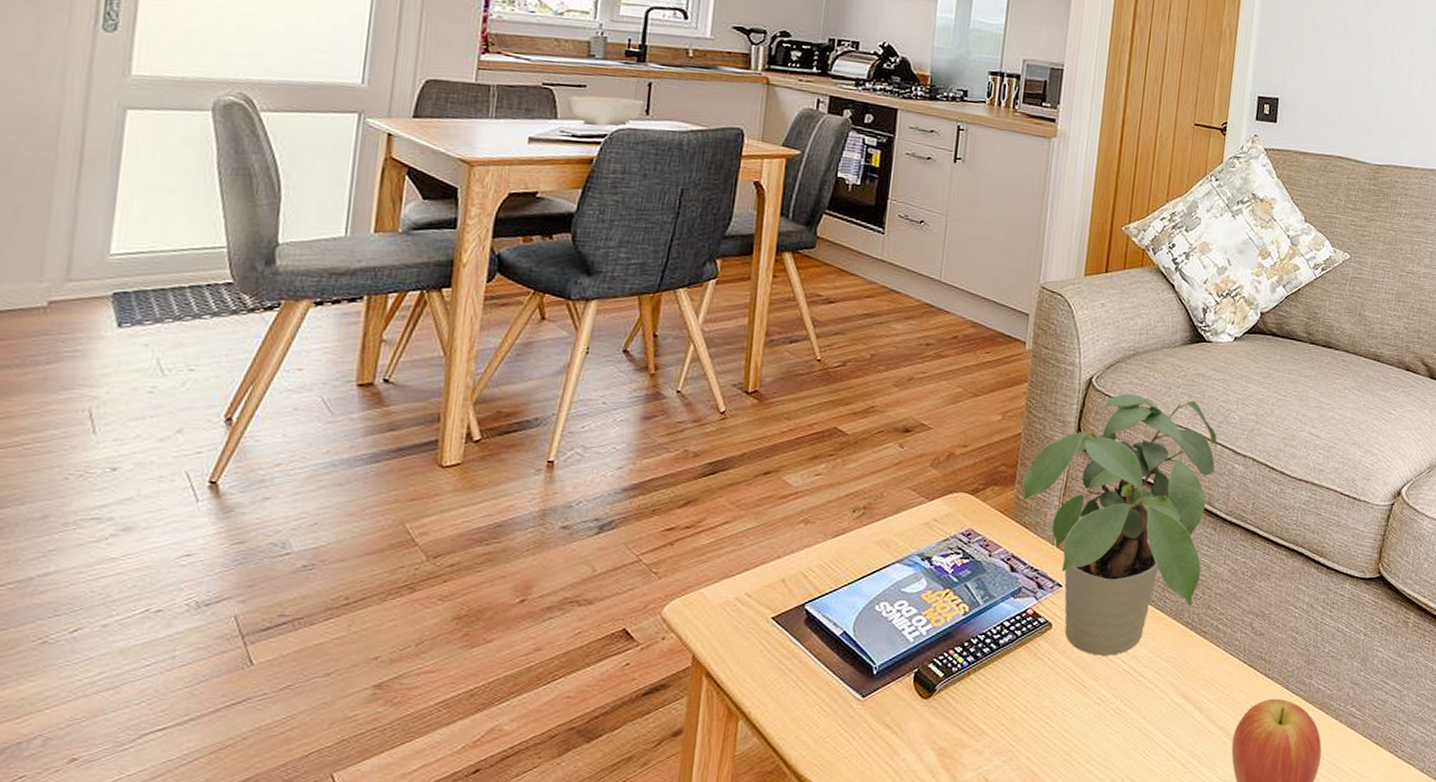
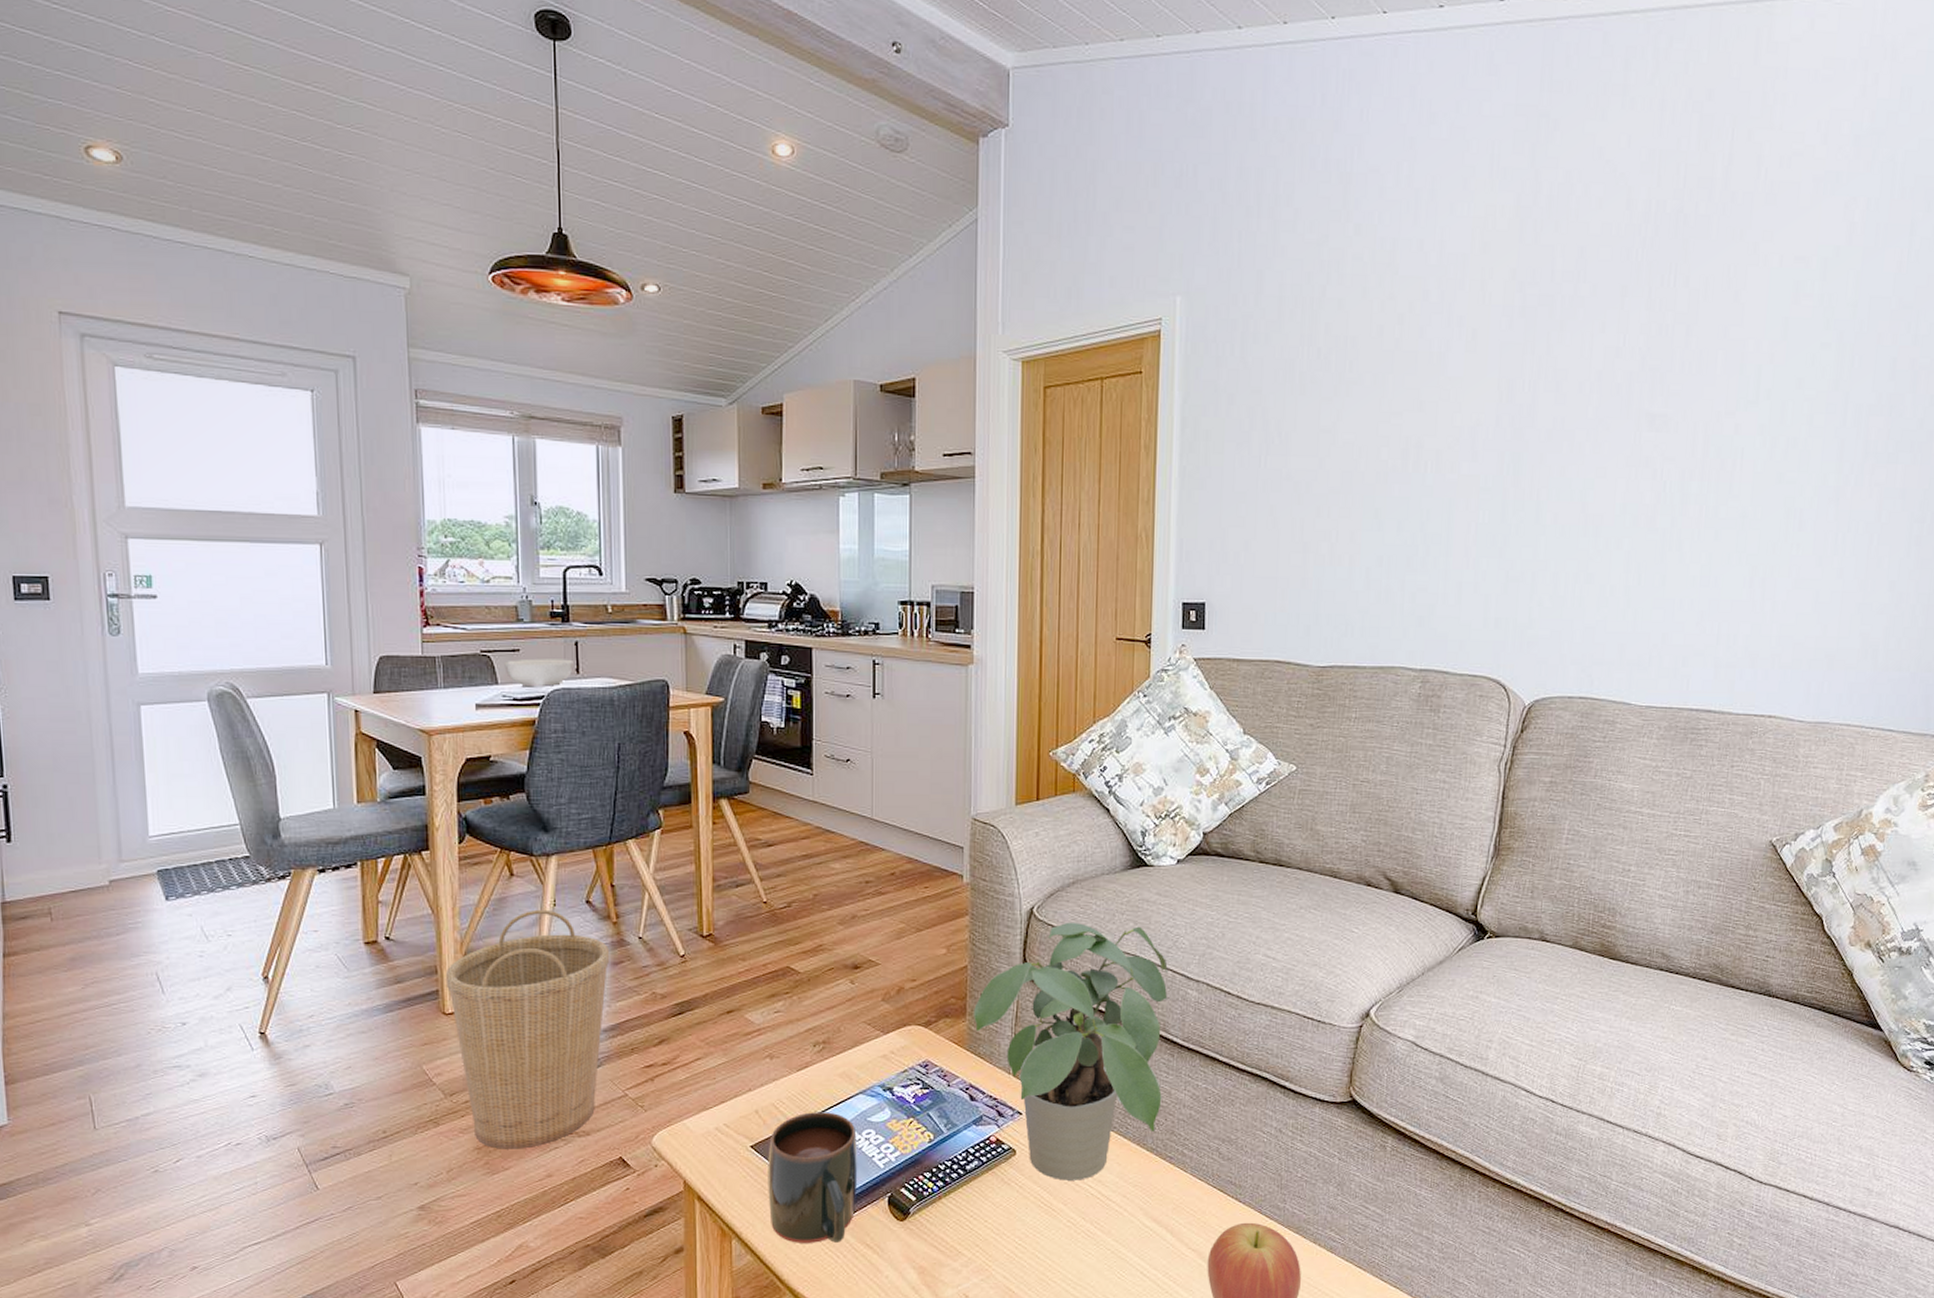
basket: none [448,356,643,619] -> present [445,909,610,1149]
mug: none [784,581,889,724] -> present [768,1112,858,1243]

